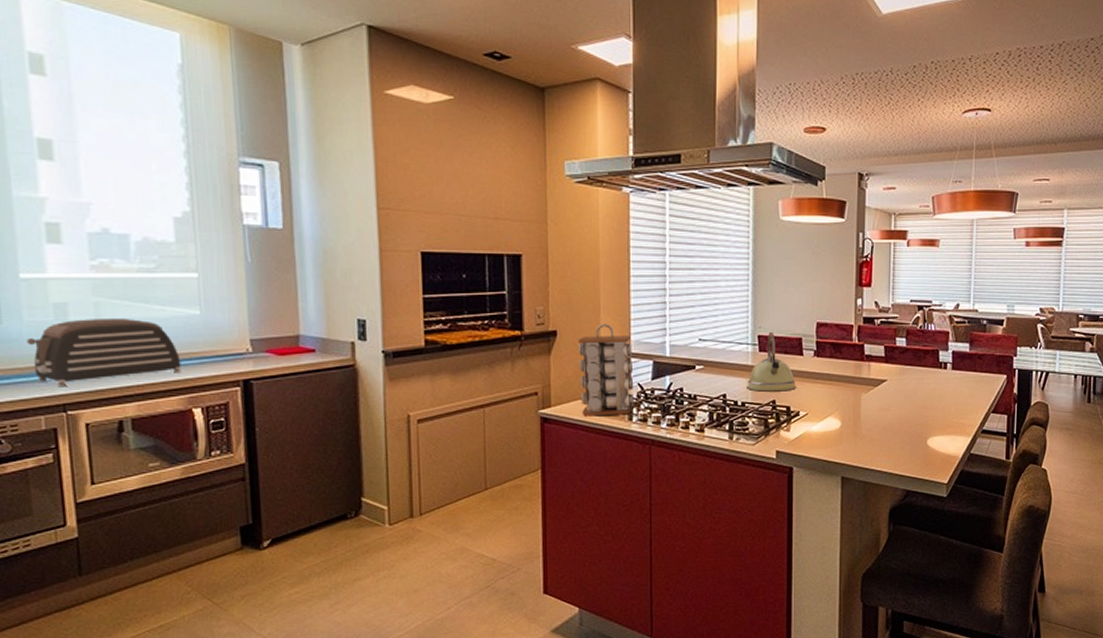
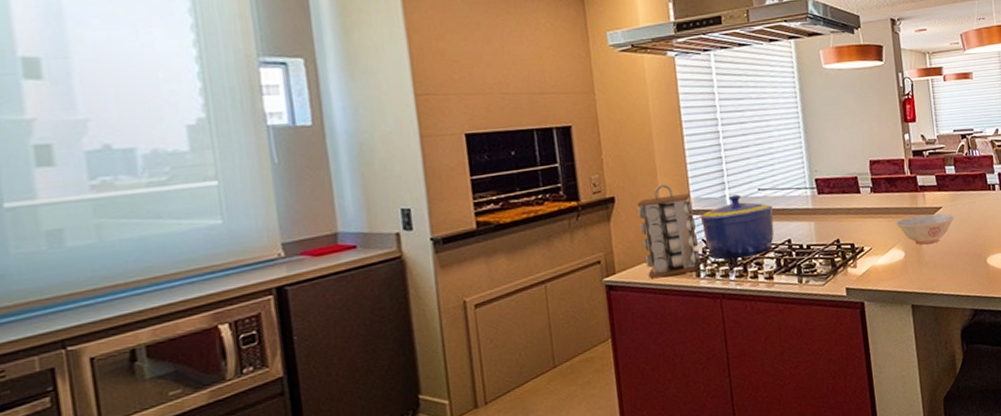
toaster: present [26,317,182,386] -> none [13,237,204,321]
cooking pot: none [638,342,712,408] -> present [700,194,775,260]
kettle: present [747,331,797,392] -> none [809,173,858,233]
bowl: none [835,385,900,417] -> present [894,213,956,245]

